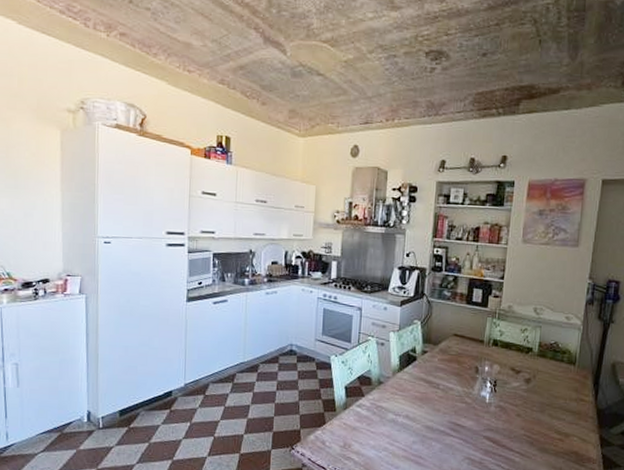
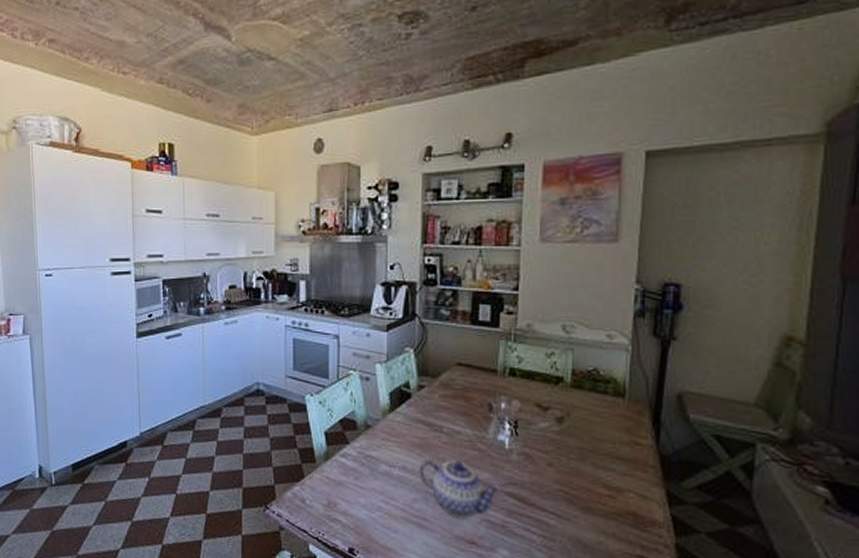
teapot: none [419,410,481,457] -> present [419,459,501,519]

